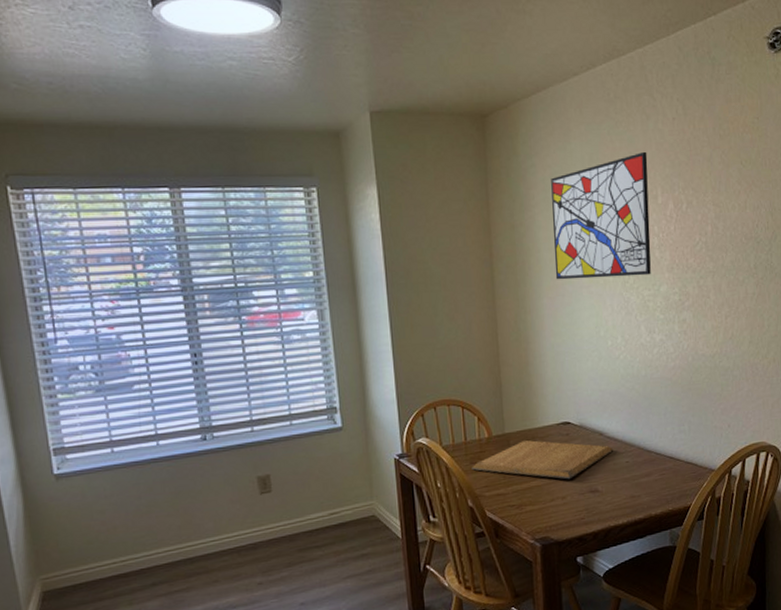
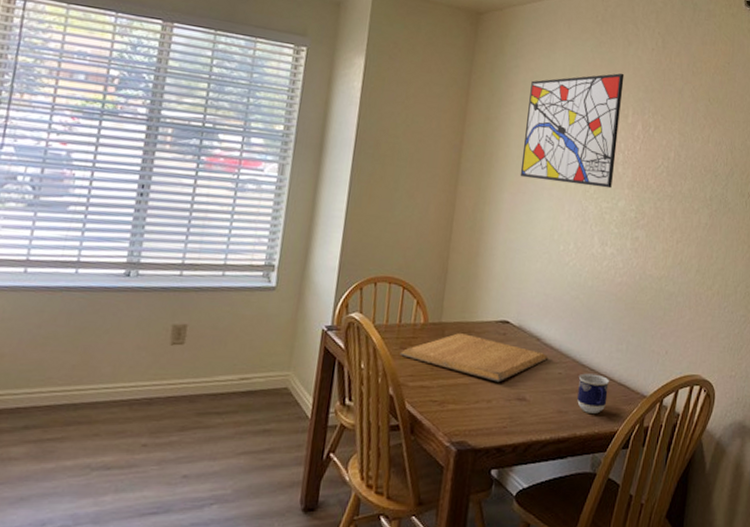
cup: none [645,457,677,494] -> present [577,373,610,414]

